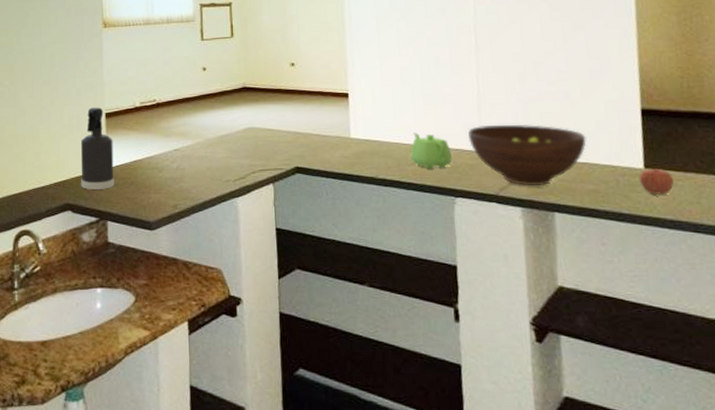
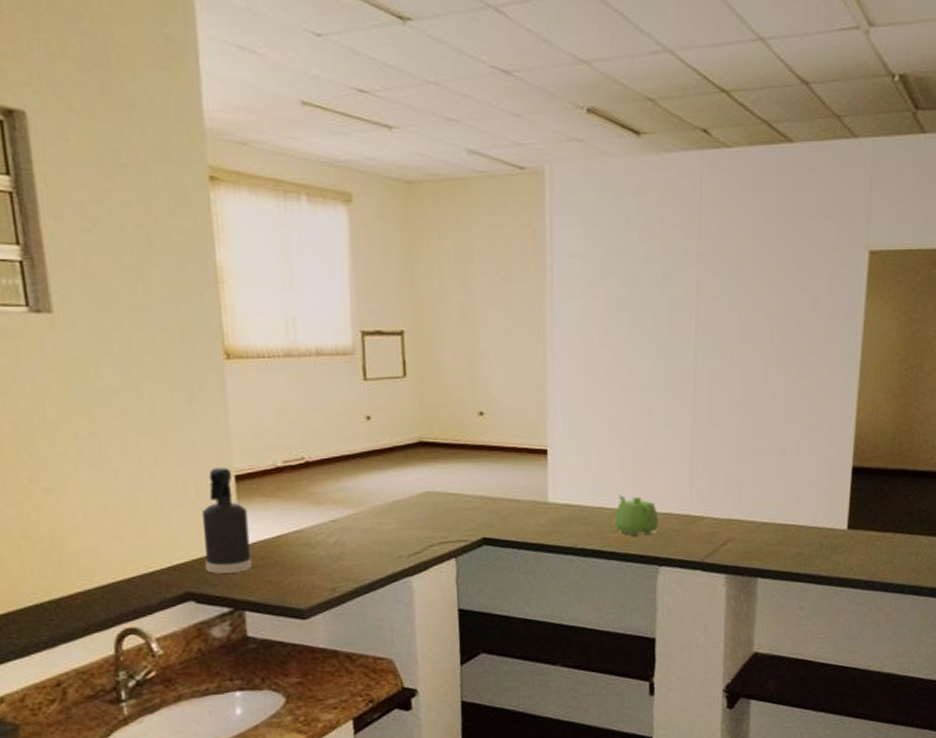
fruit bowl: present [468,124,587,186] -> none [678,484,796,551]
apple: present [638,167,674,195] -> none [841,527,872,556]

